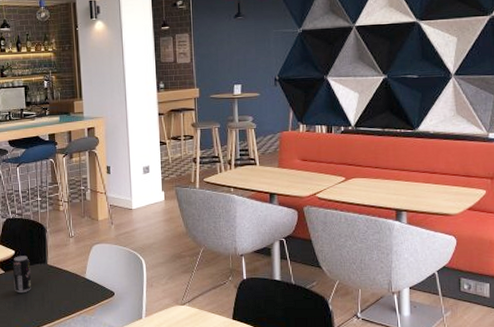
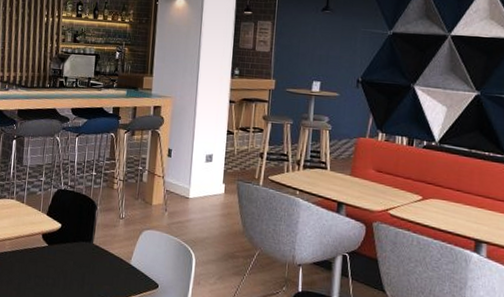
beverage can: present [12,256,31,293] -> none [55,230,76,271]

